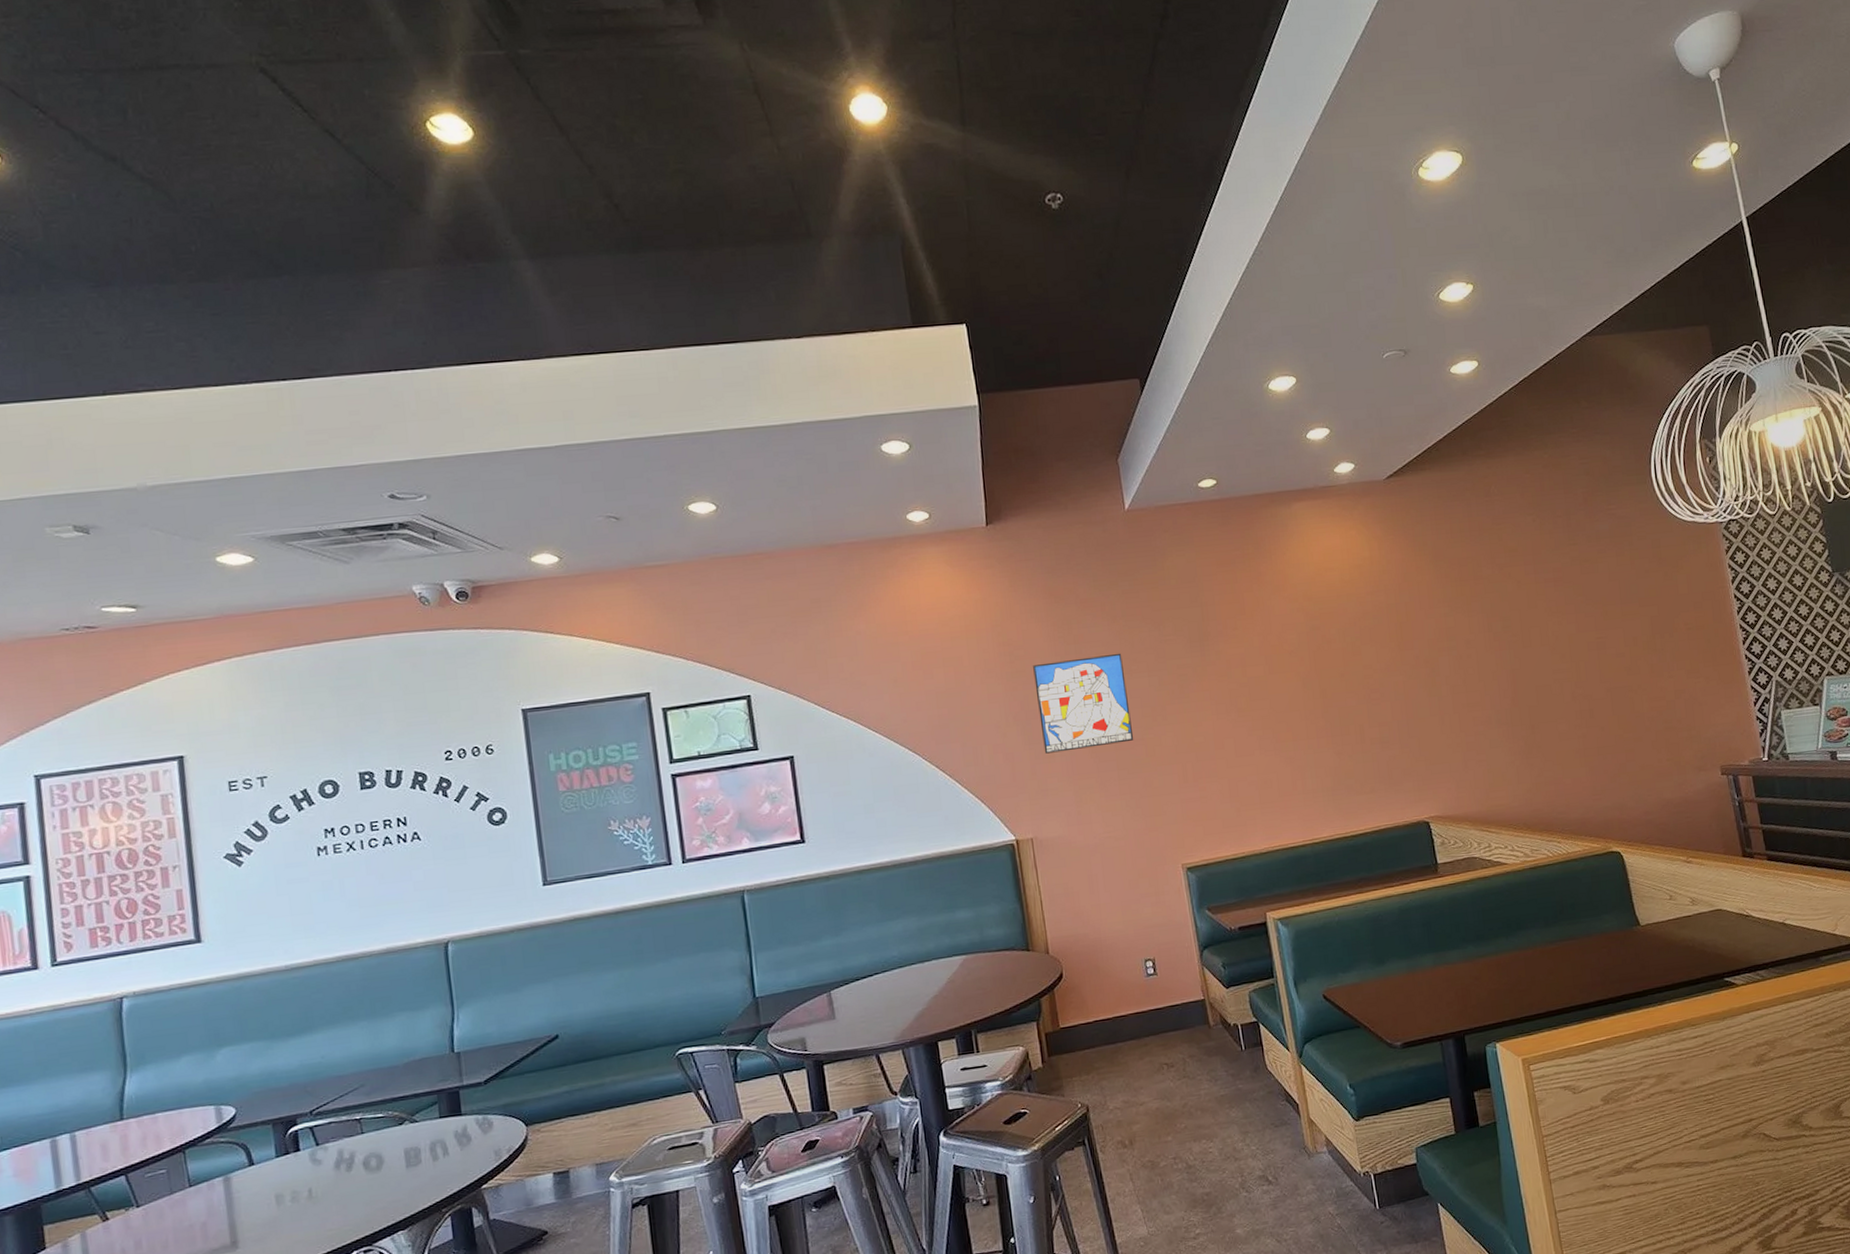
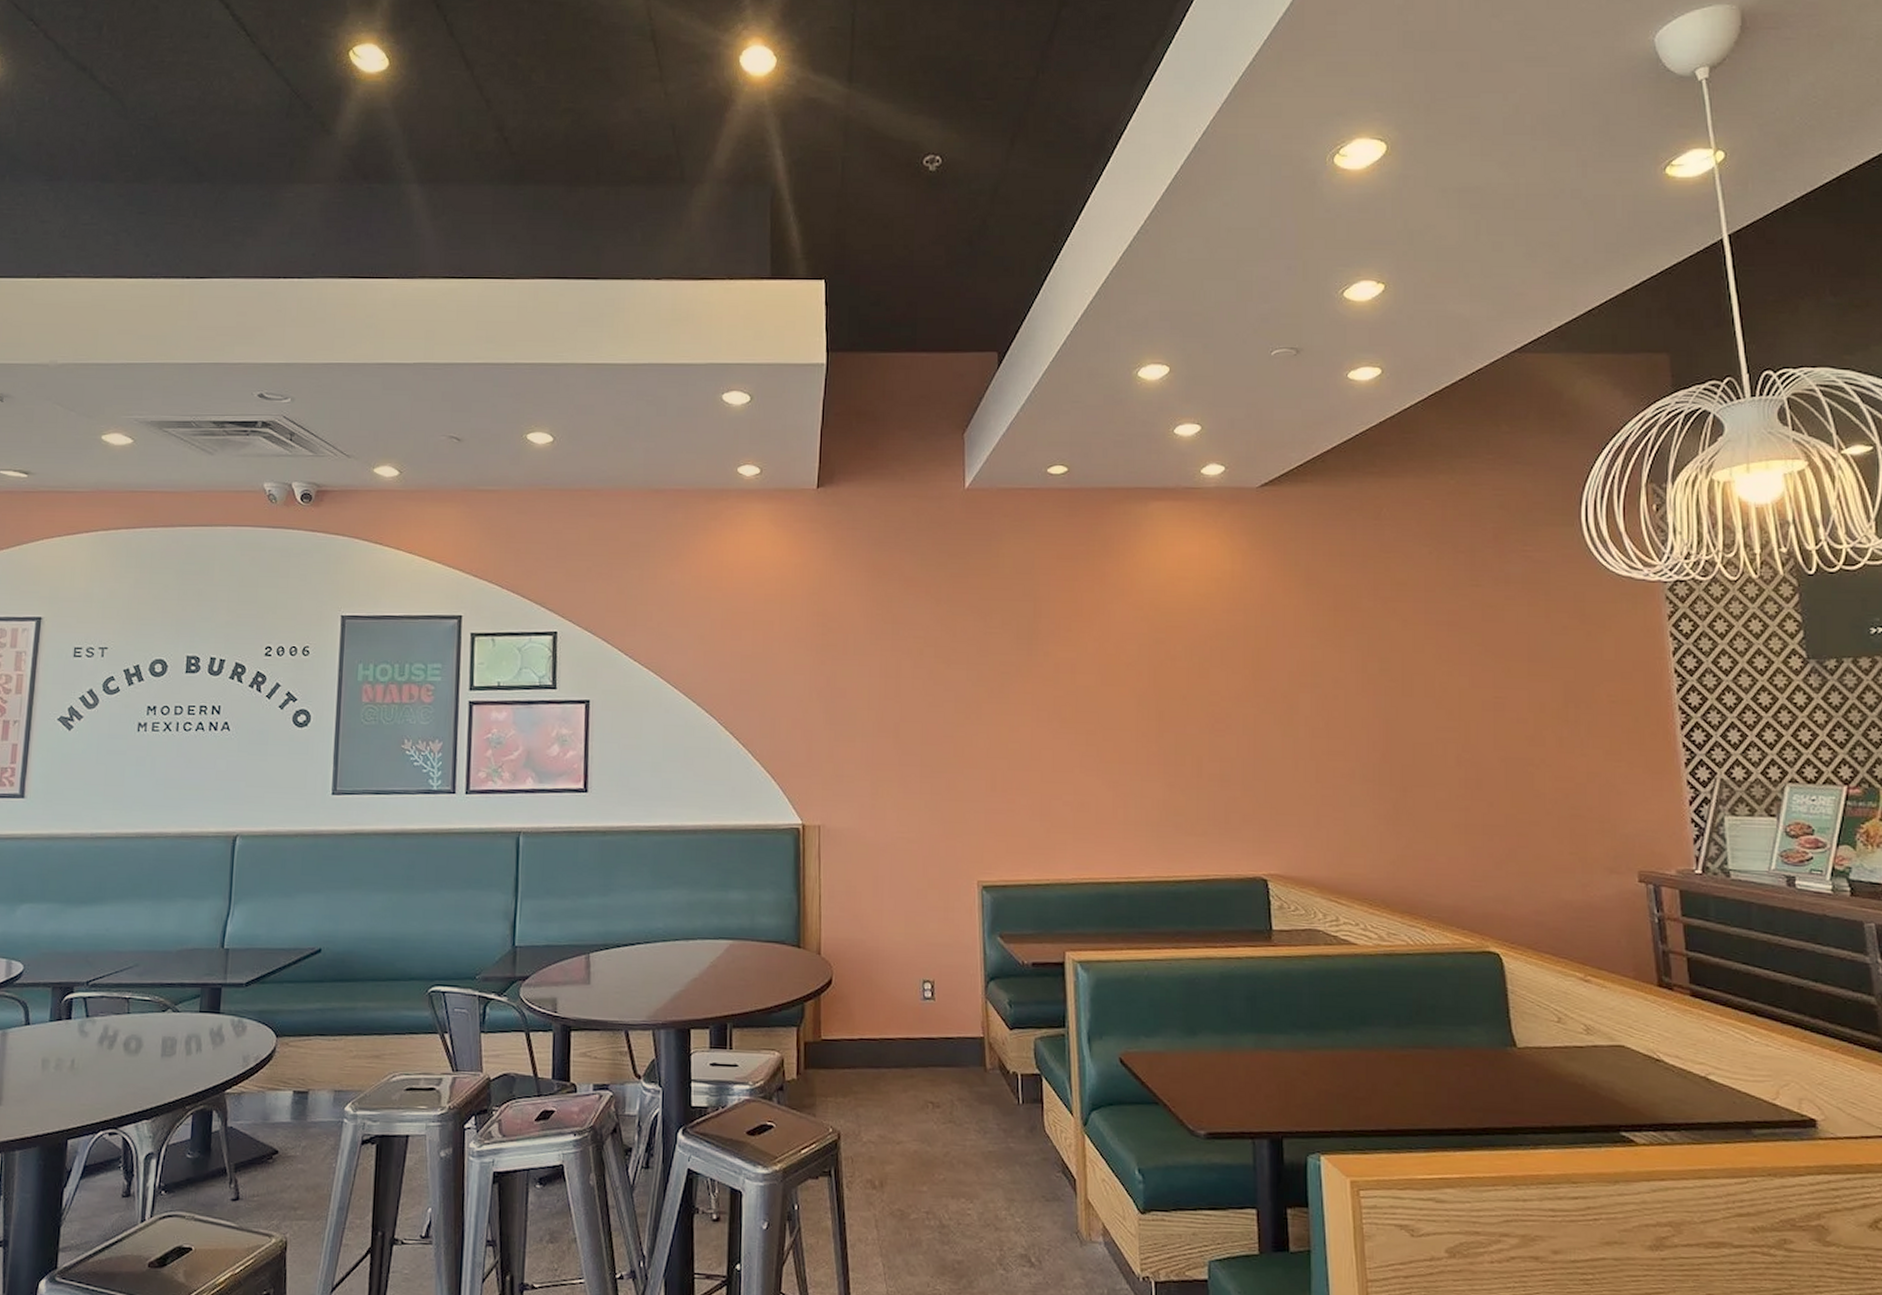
wall art: present [1033,653,1134,754] -> none [845,639,943,738]

